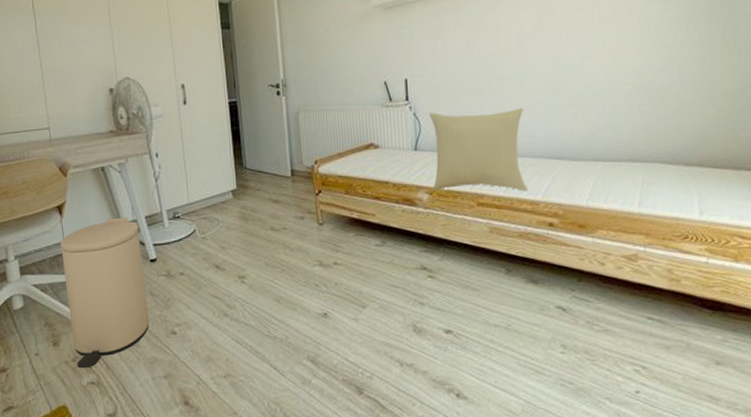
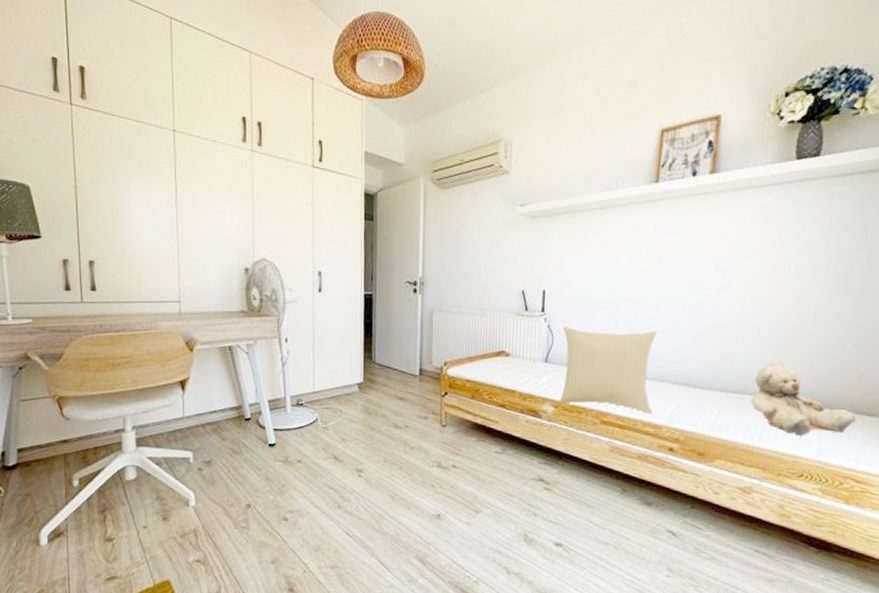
pedal bin: present [60,217,150,369] -> none [180,398,262,546]
teddy bear: none [626,126,736,197] -> present [751,362,857,436]

